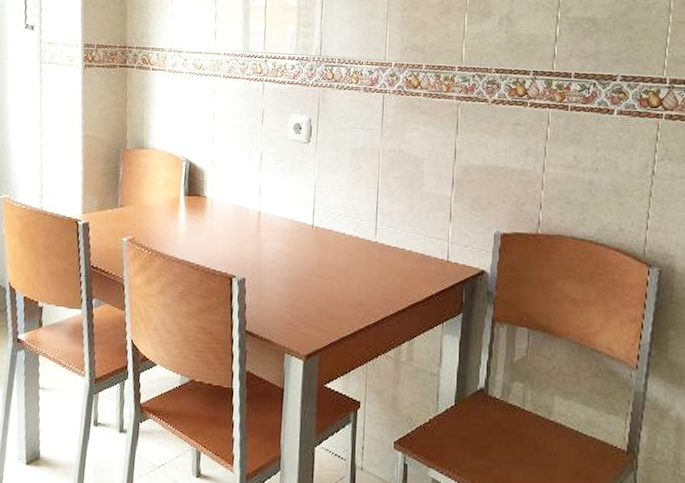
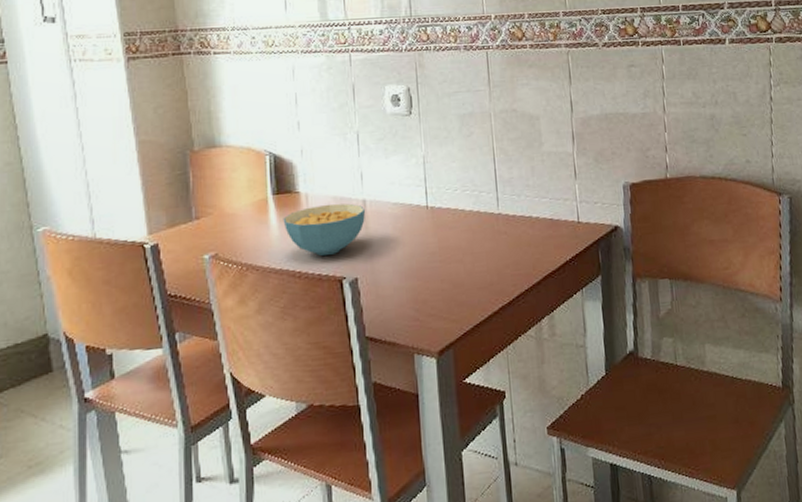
cereal bowl: none [190,210,259,255] -> present [283,203,365,256]

